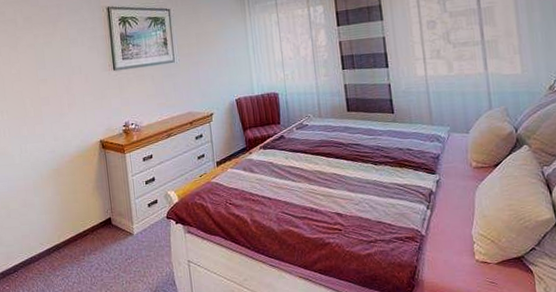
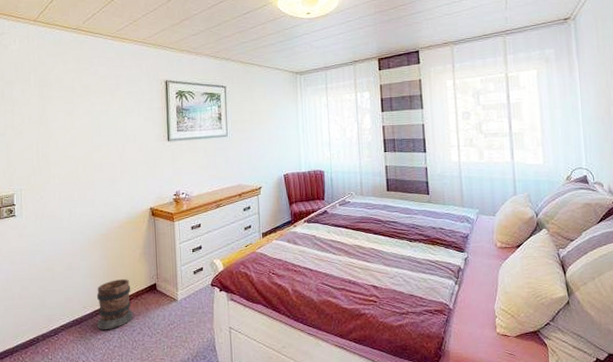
wooden barrel: none [52,214,90,266] -> present [96,279,133,330]

